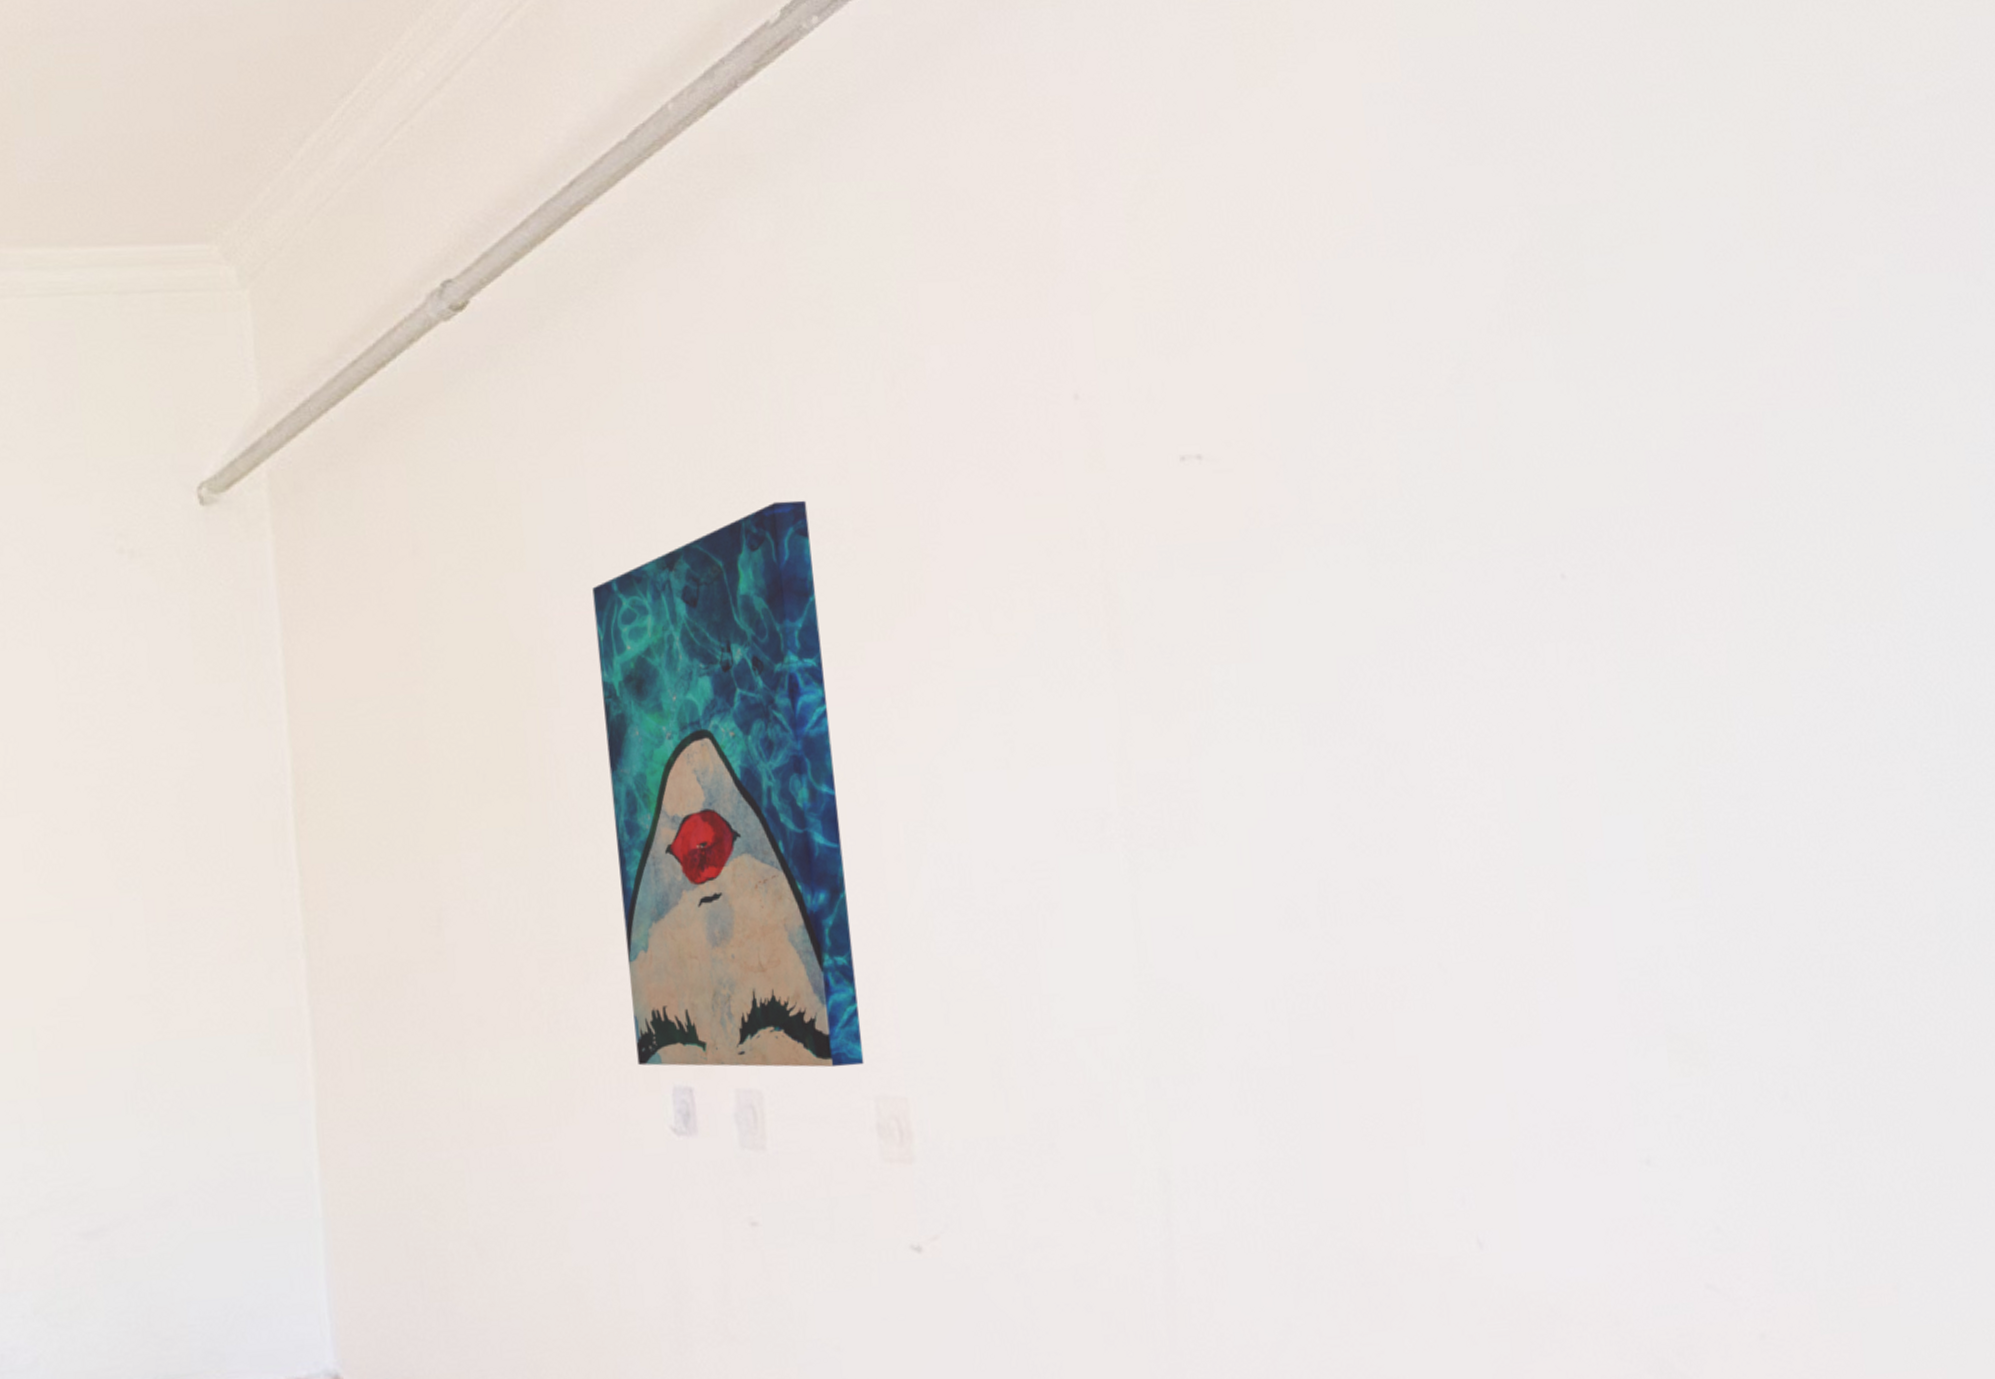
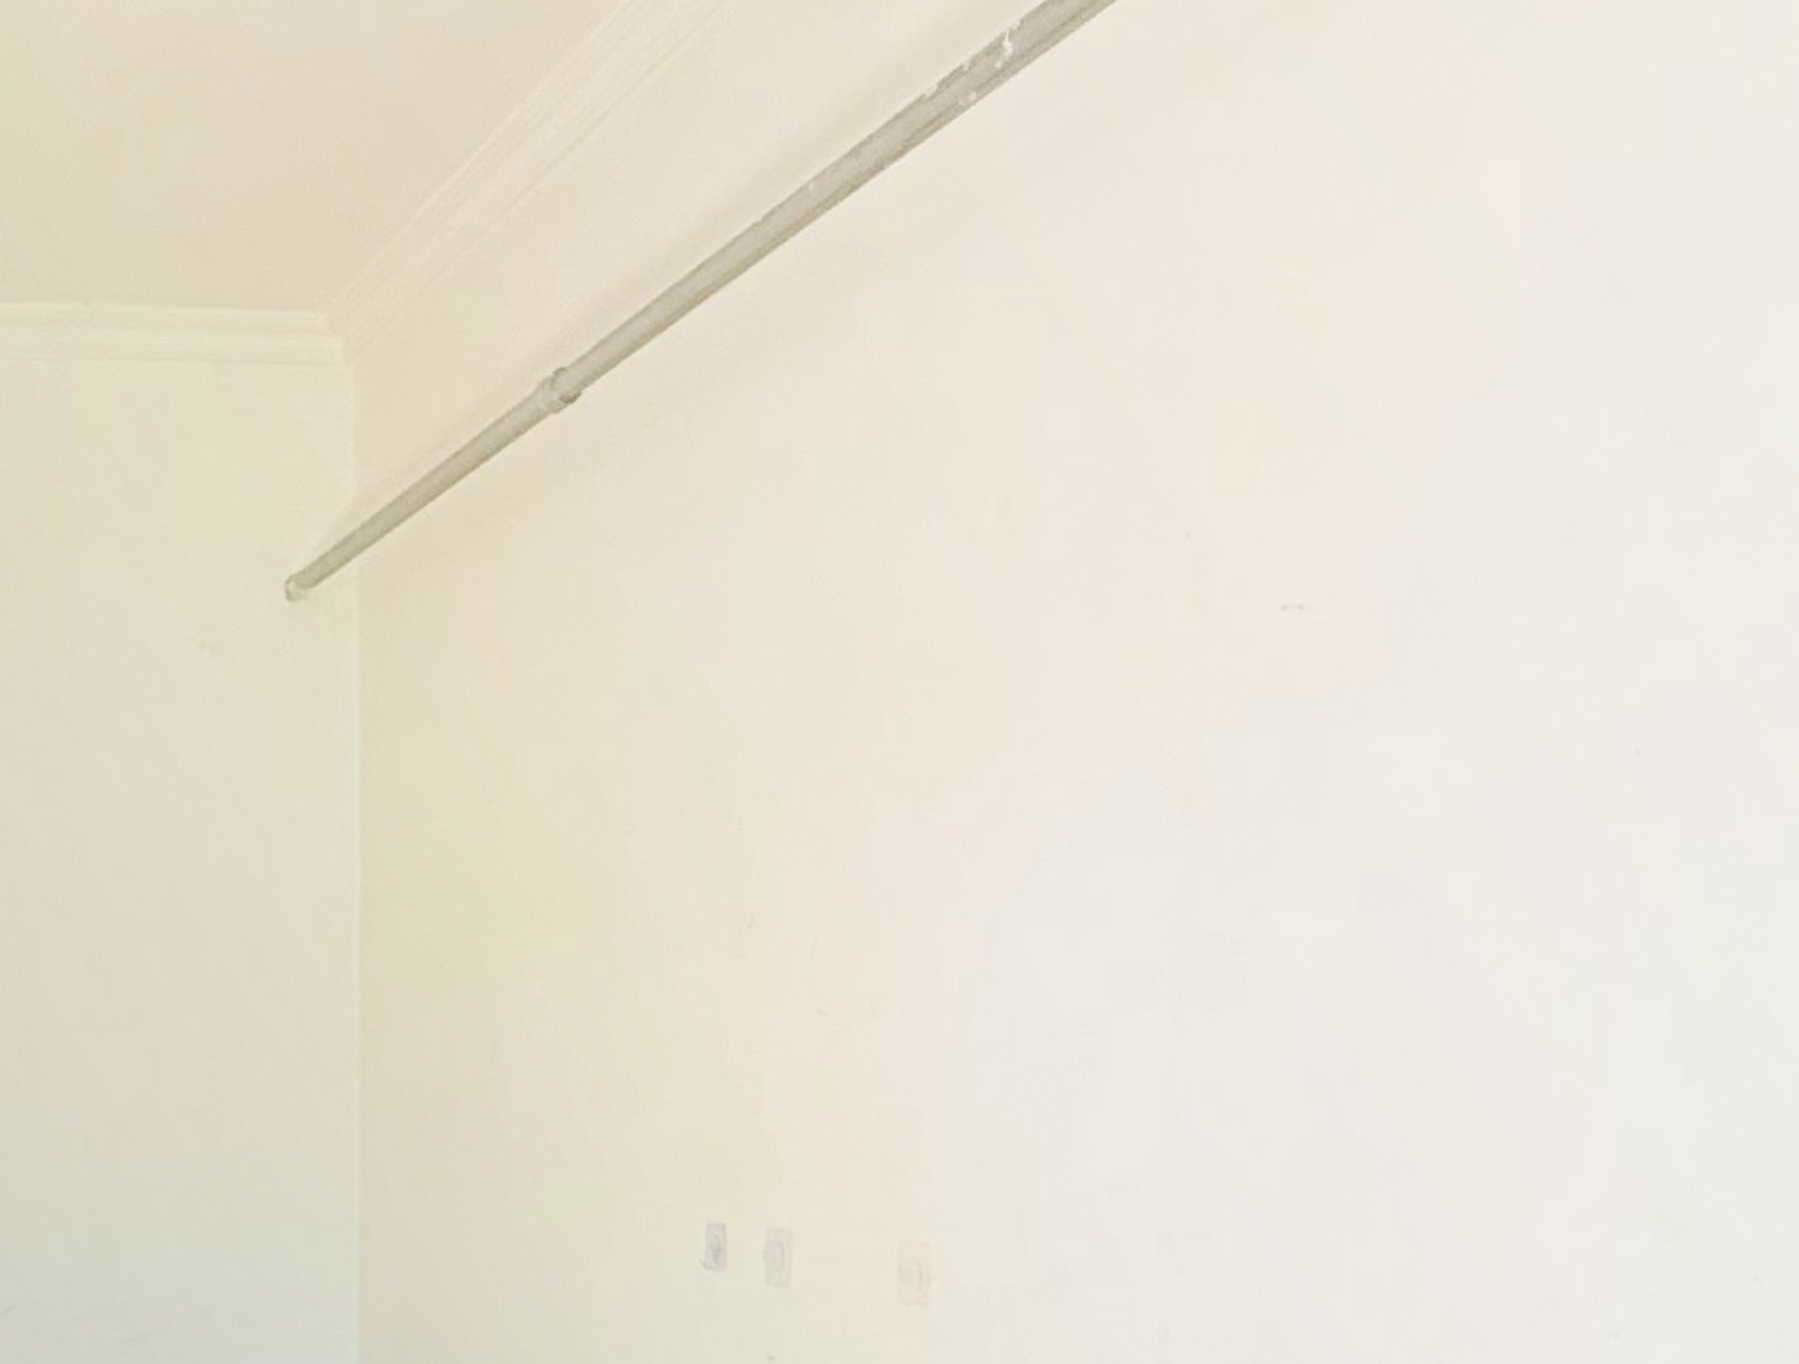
wall art: present [592,500,864,1068] -> none [675,630,903,1211]

